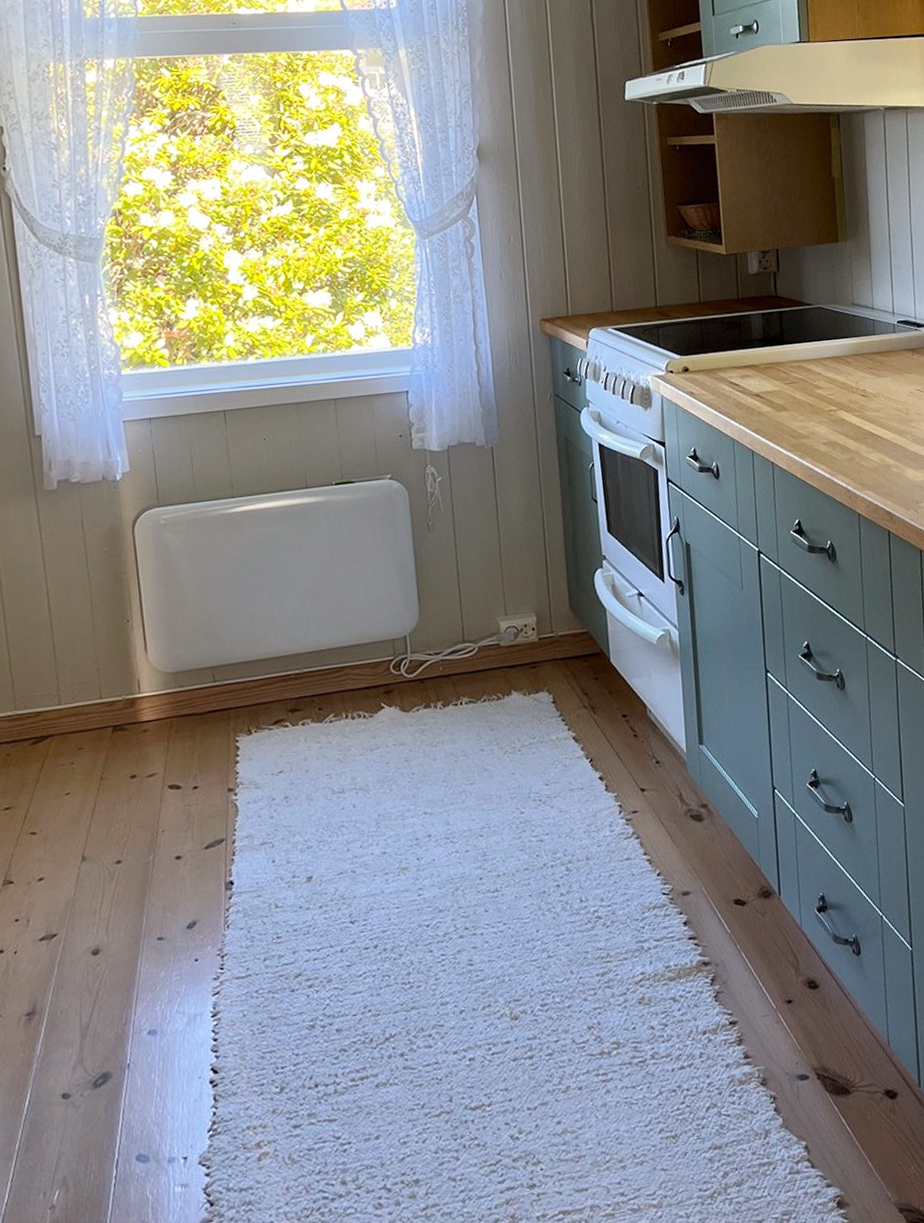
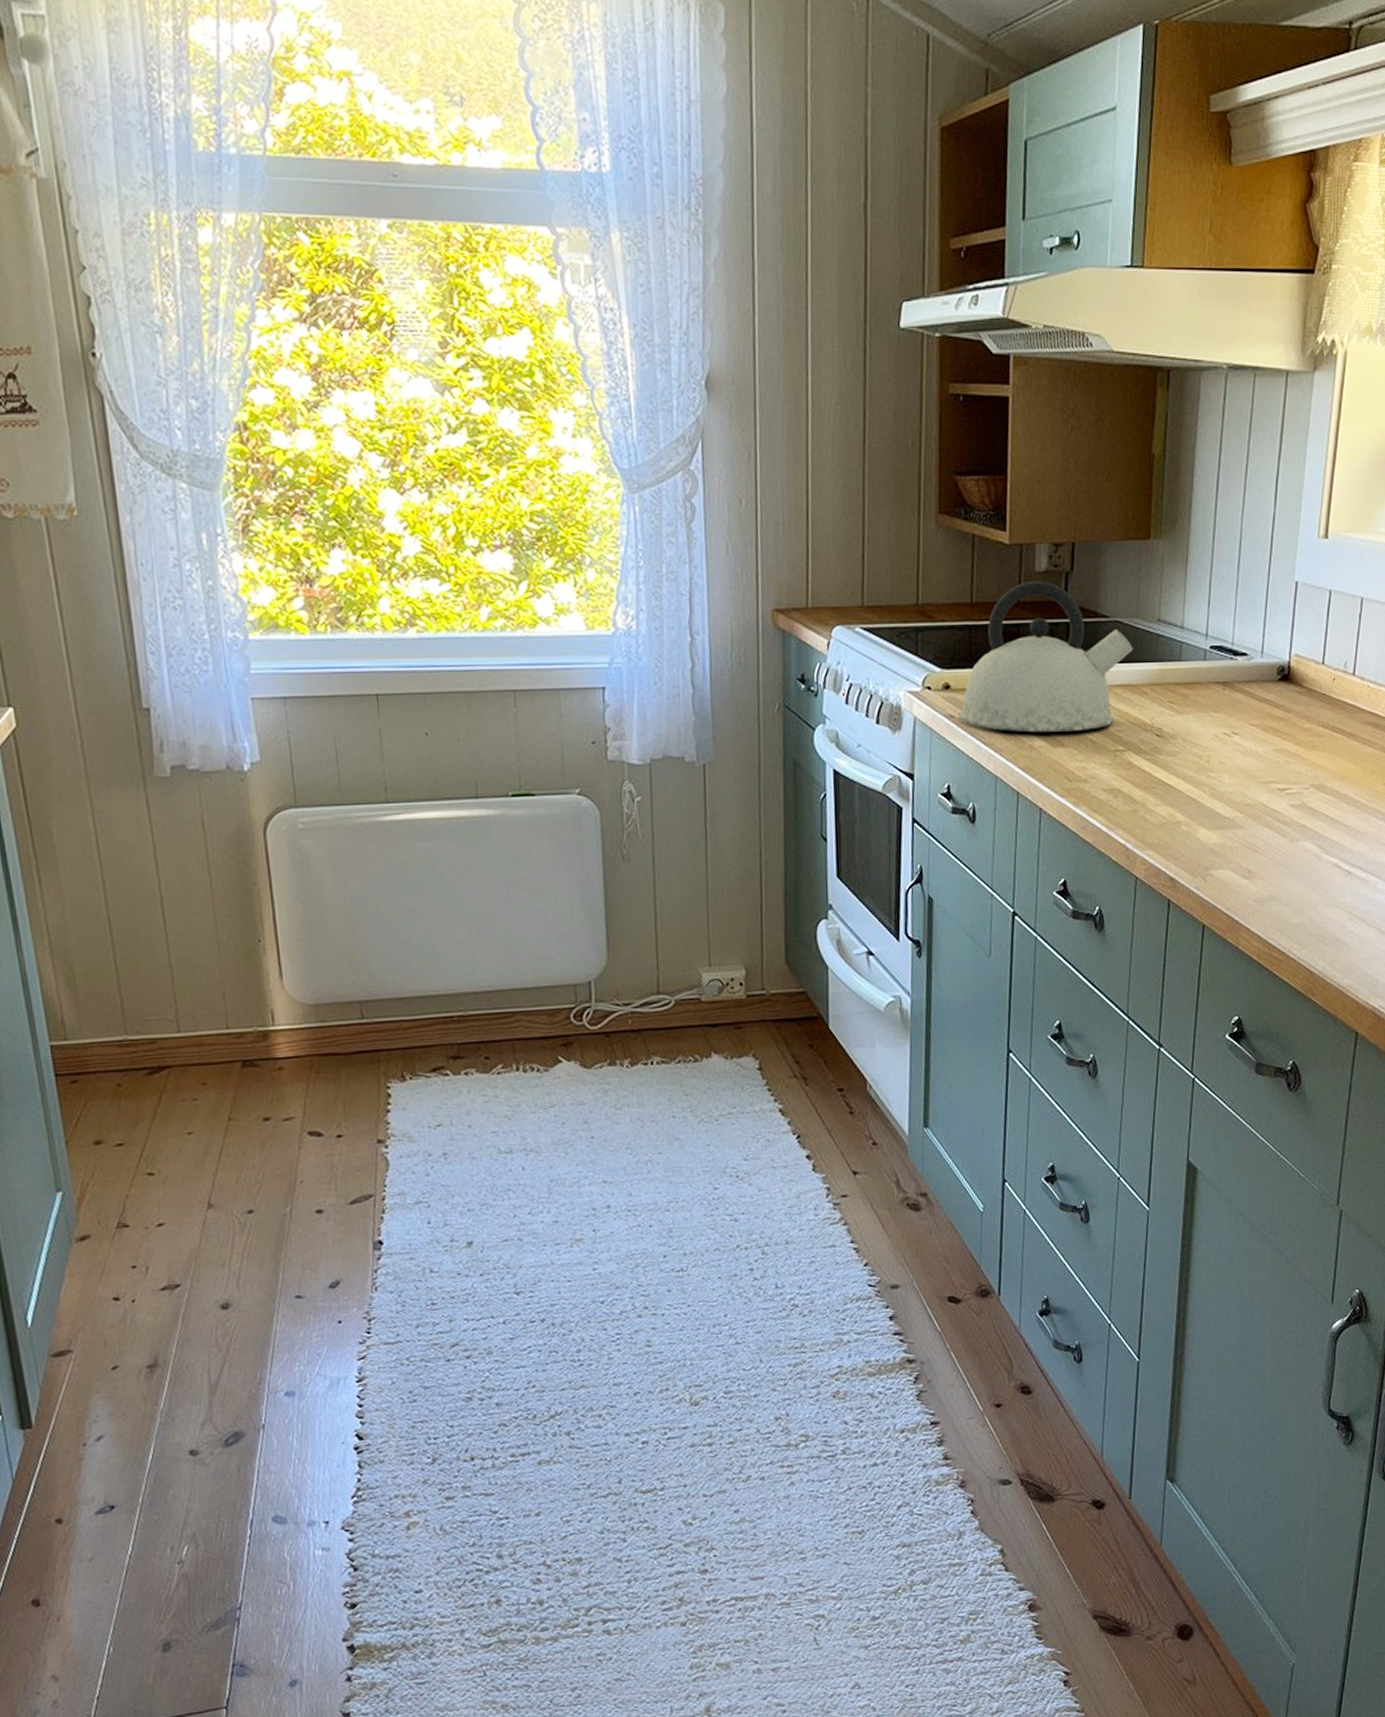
kettle: none [697,280,835,402] -> present [958,580,1133,733]

